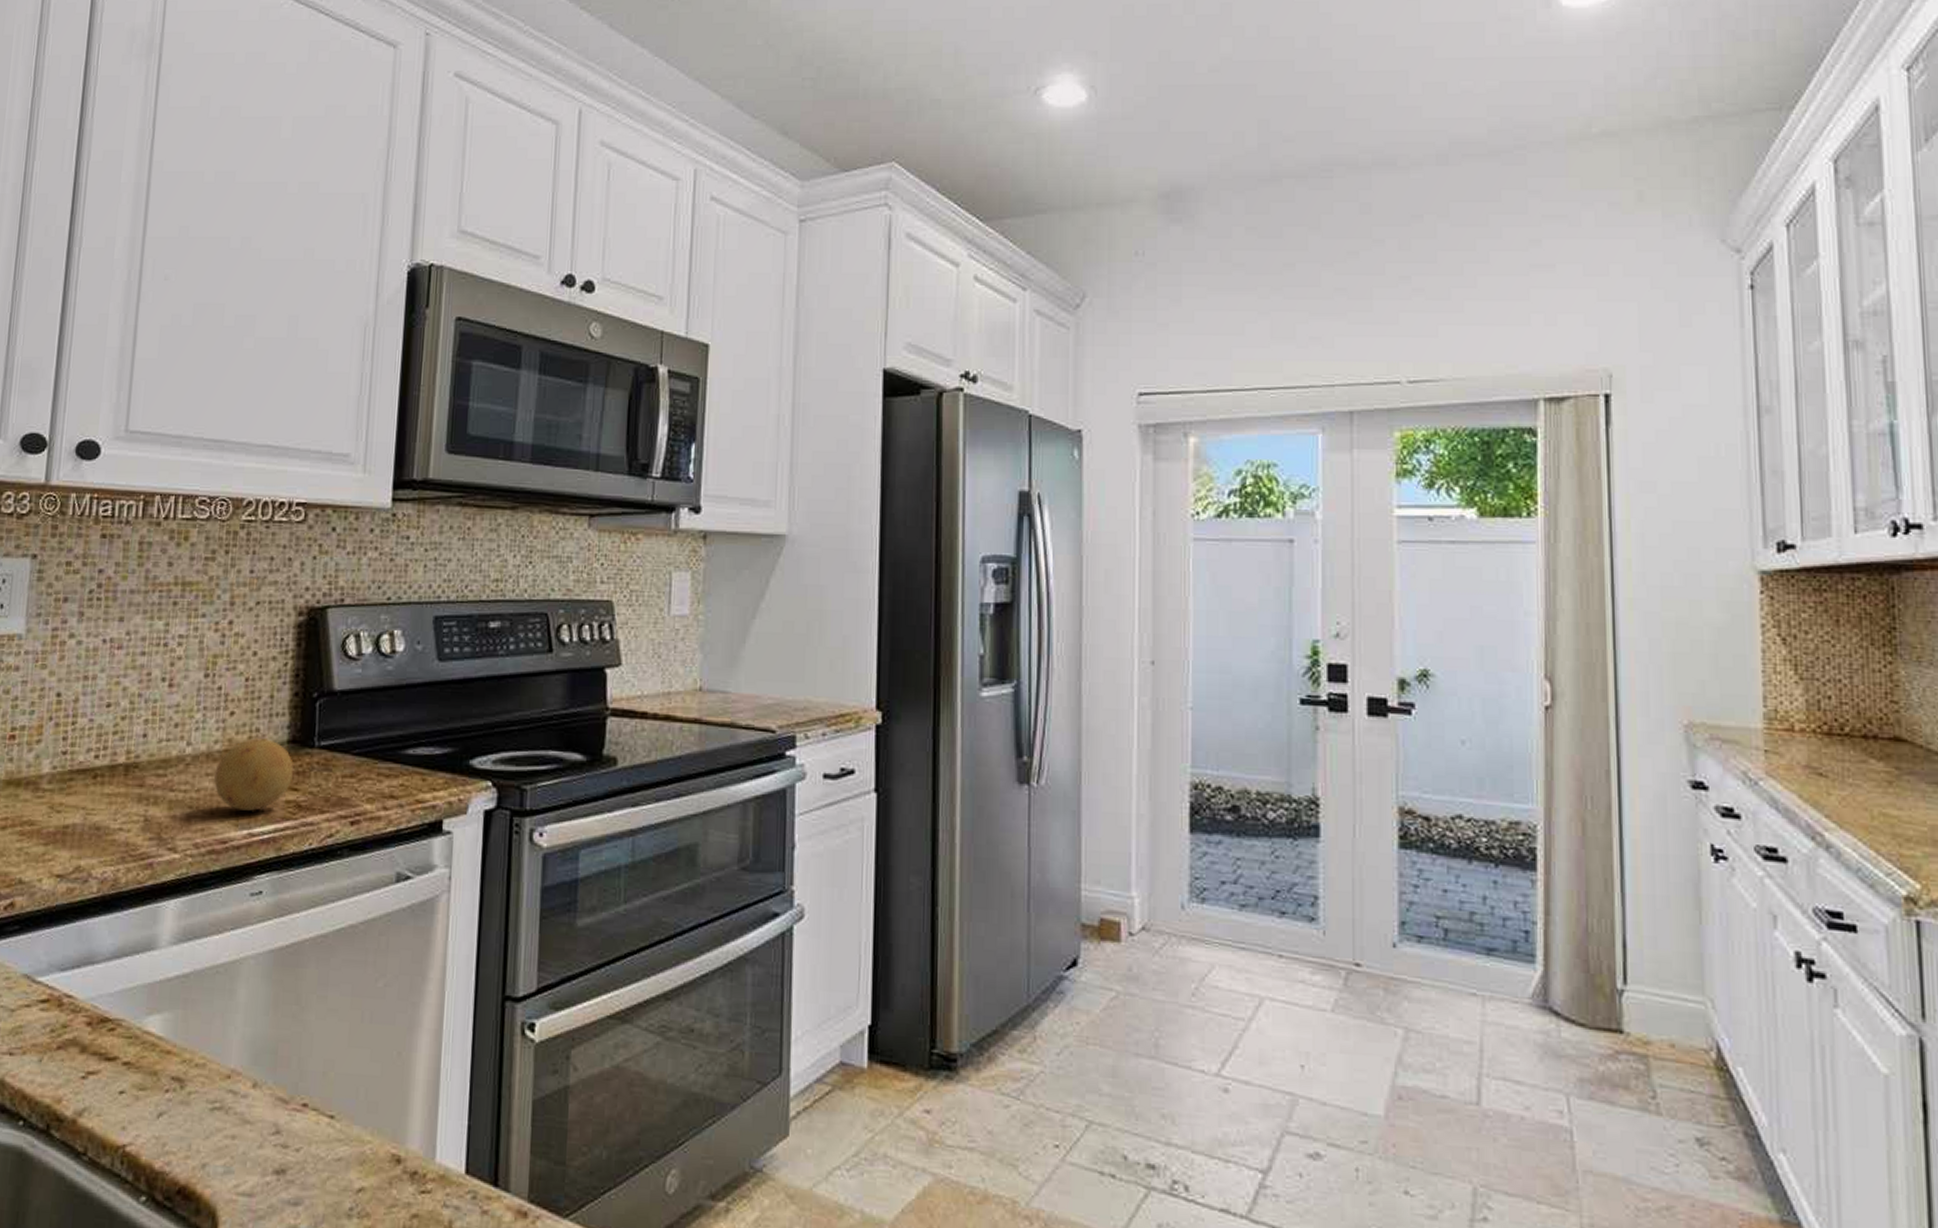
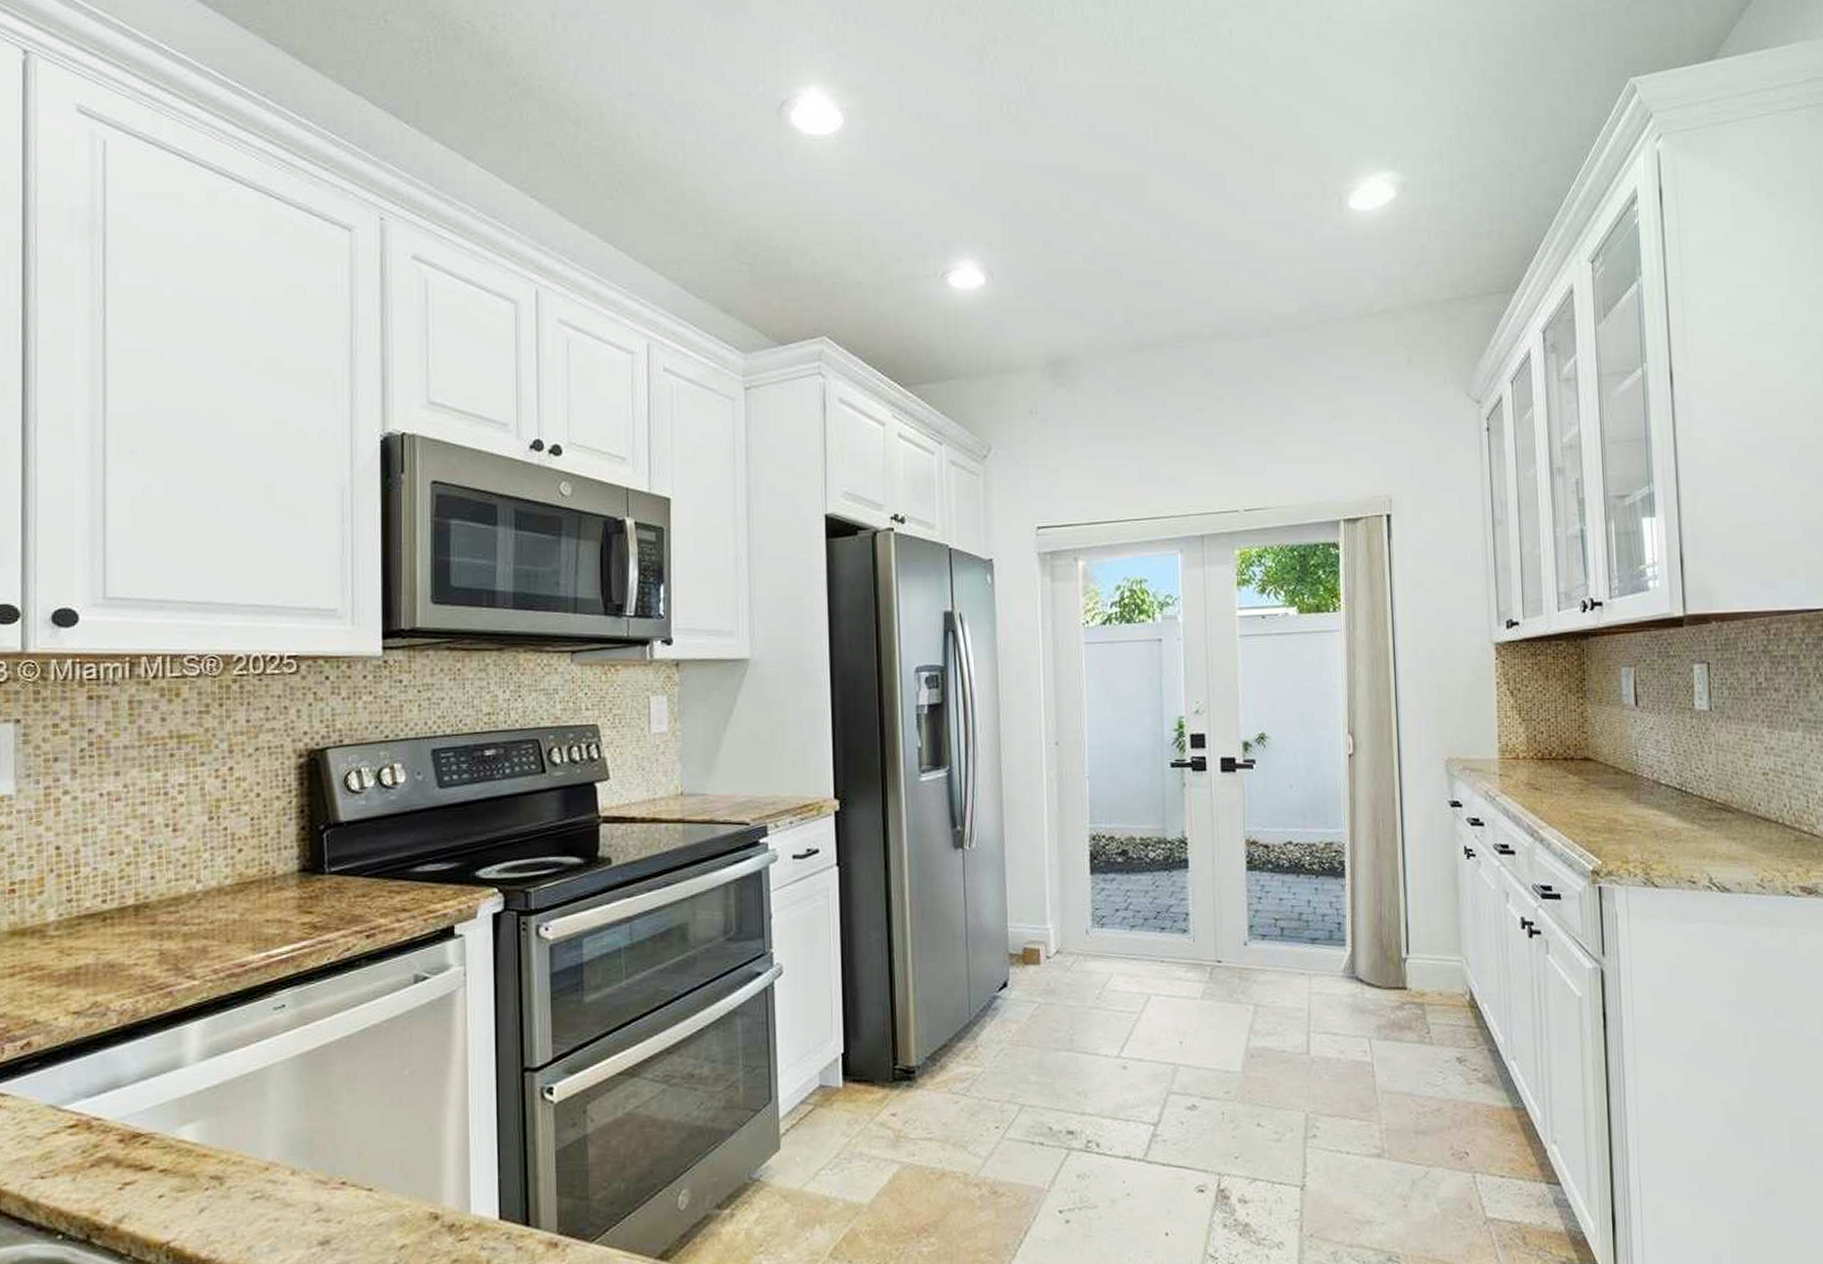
fruit: present [214,738,294,811] -> none [228,870,307,936]

